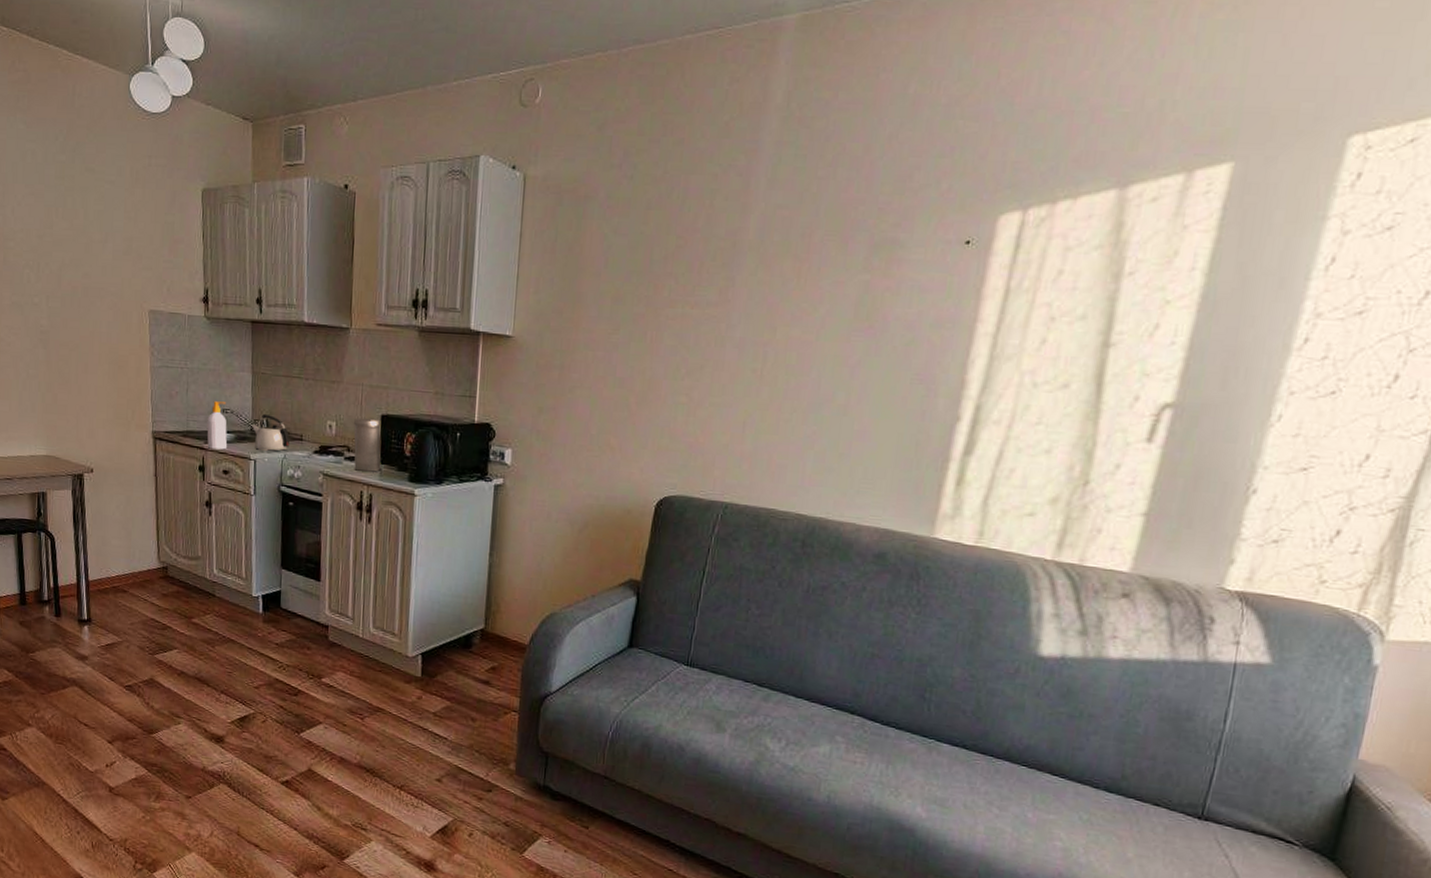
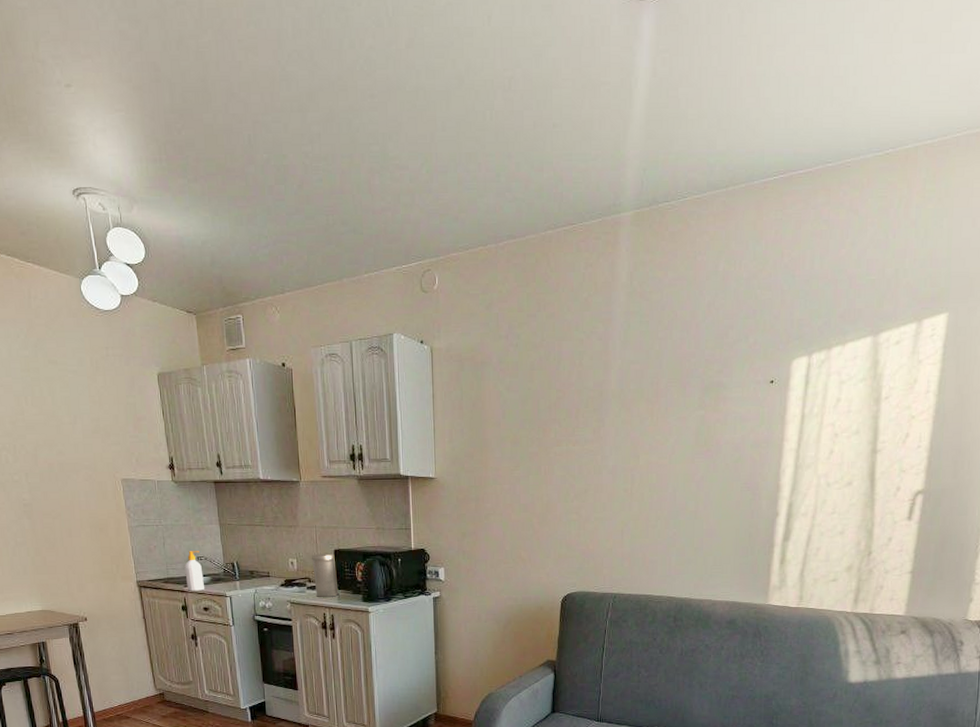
kettle: present [251,414,289,452] -> none [223,558,259,589]

